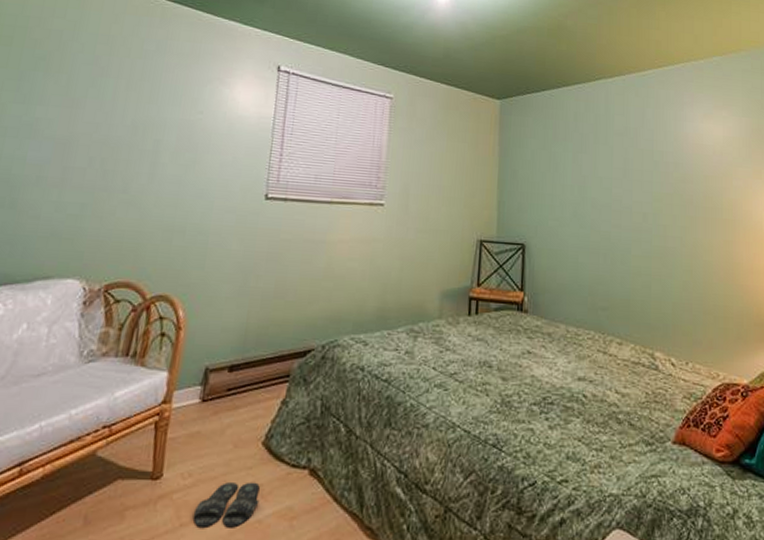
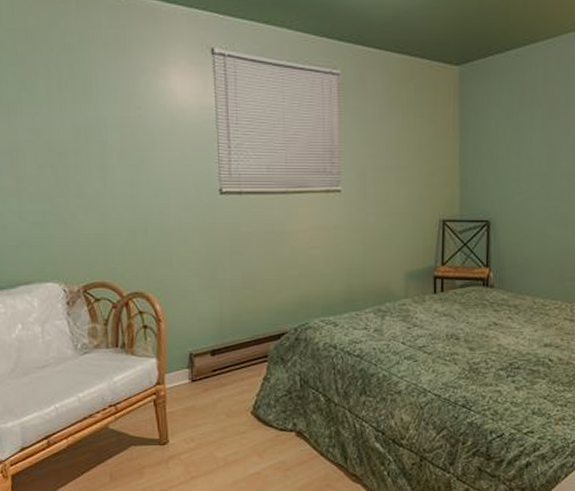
slippers: present [193,482,260,529] -> none [200,443,256,480]

